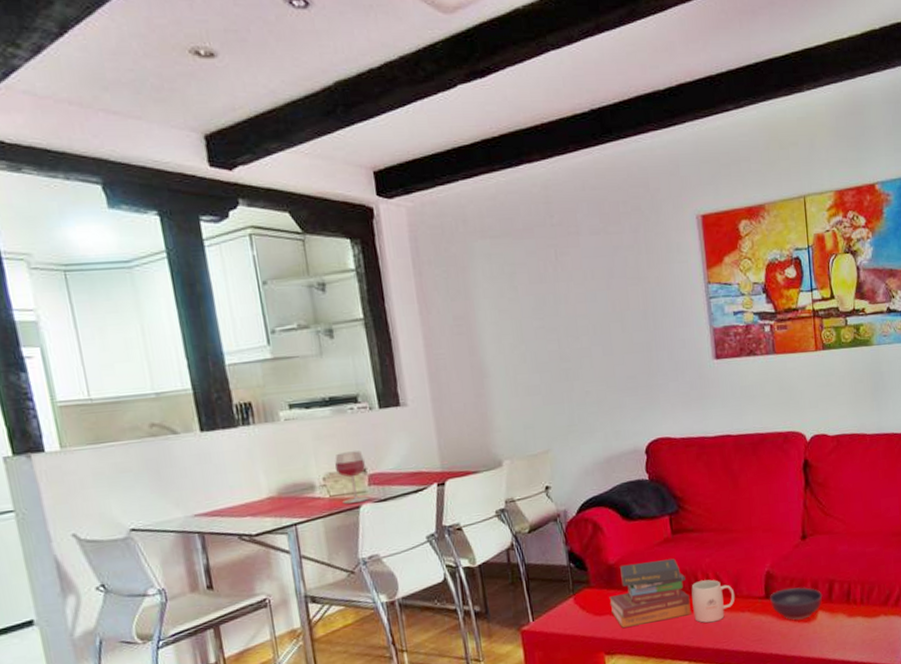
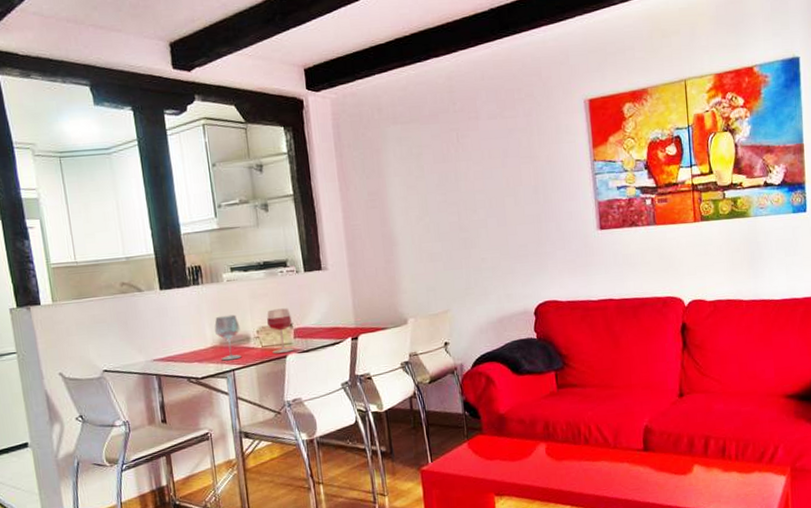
wine glass: none [270,459,305,514] -> present [214,314,241,361]
books: present [609,558,691,628] -> none [499,411,574,472]
mug: present [691,579,735,623] -> none [574,431,615,472]
bowl: present [769,586,823,620] -> none [647,441,699,472]

